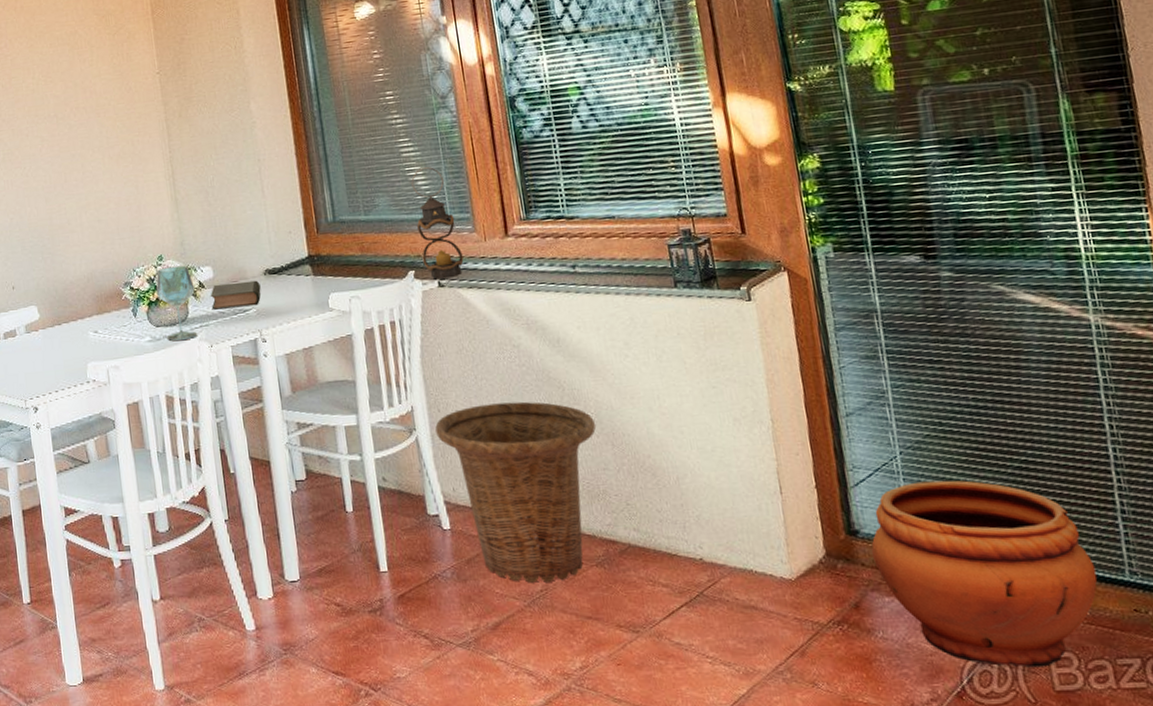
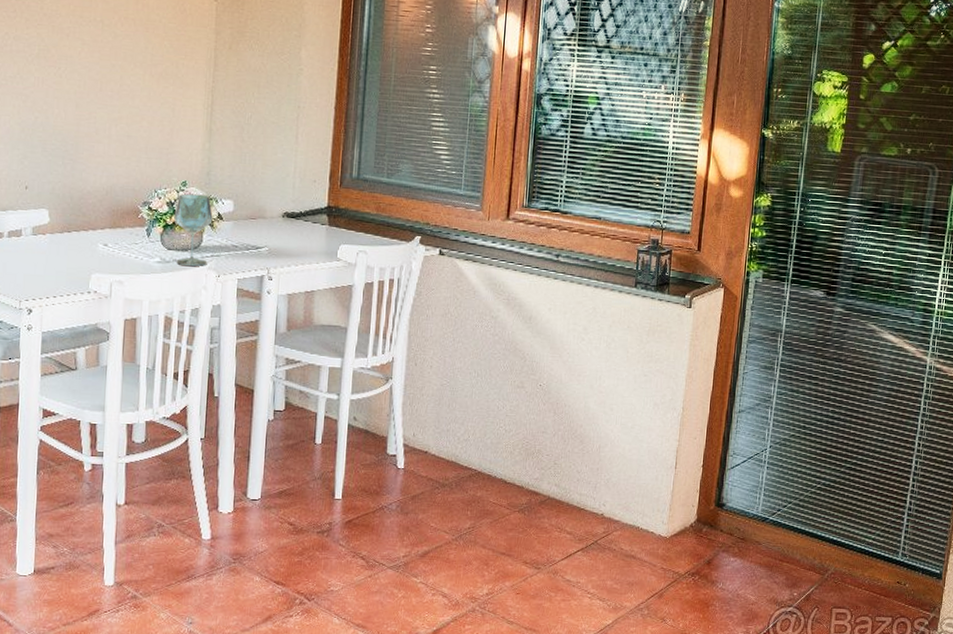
book: present [210,280,261,310] -> none [226,218,277,244]
lantern: present [411,167,464,280] -> none [430,143,467,249]
basket: present [435,401,596,583] -> none [409,364,545,521]
planter pot: present [871,480,1098,668] -> none [730,471,881,619]

